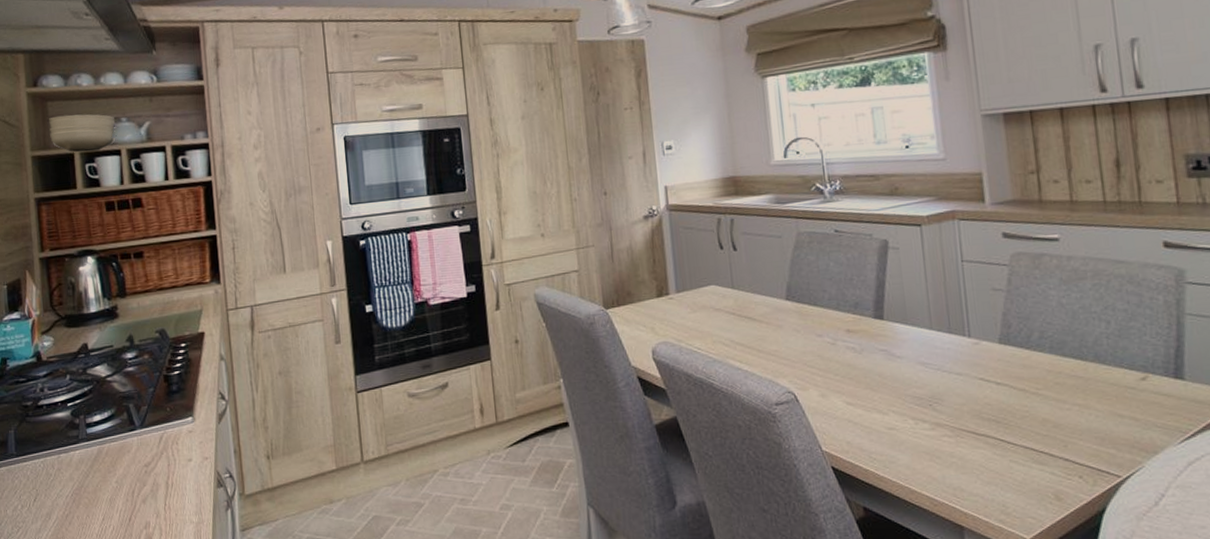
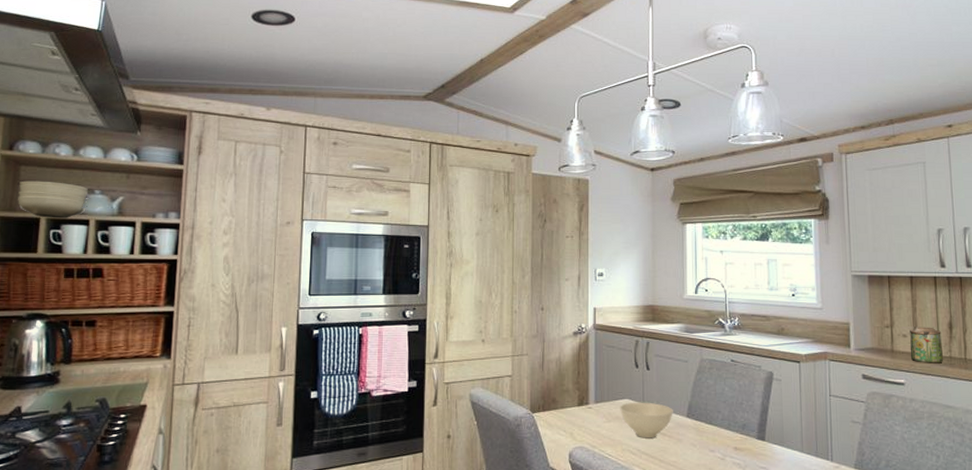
bowl: none [706,286,771,328] -> present [620,402,674,439]
canister: none [1062,167,1110,213] -> present [910,327,943,363]

